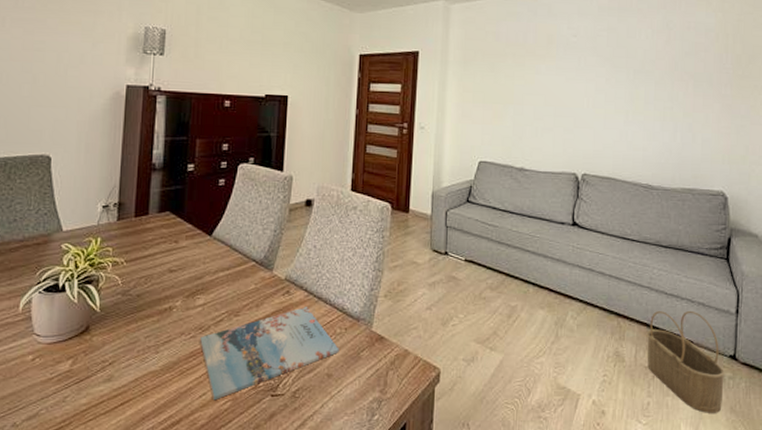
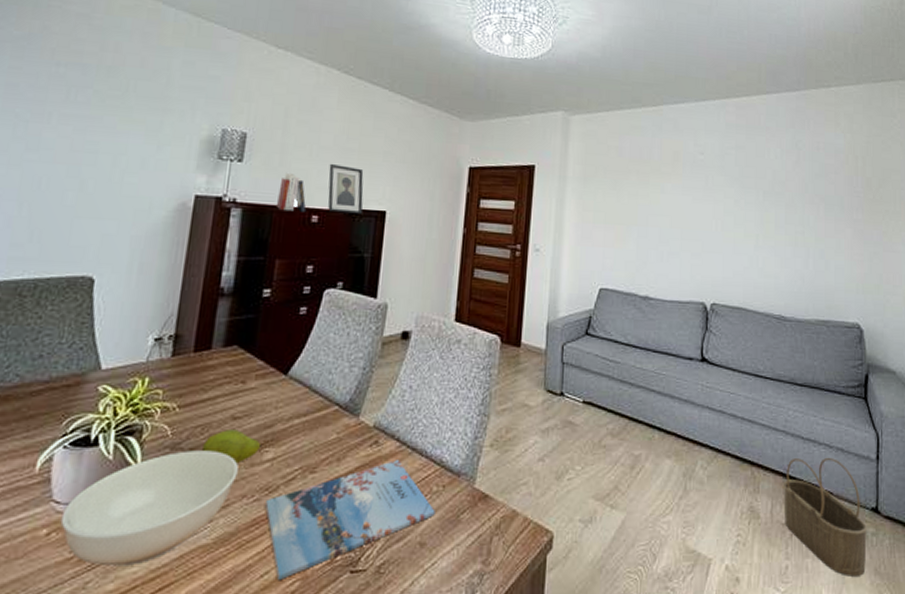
bowl: none [42,296,176,386] -> present [60,450,238,566]
fruit: none [146,280,194,307] -> present [201,430,262,463]
books: none [194,63,220,98] -> present [276,172,307,212]
picture frame: none [237,54,268,99] -> present [328,163,364,214]

